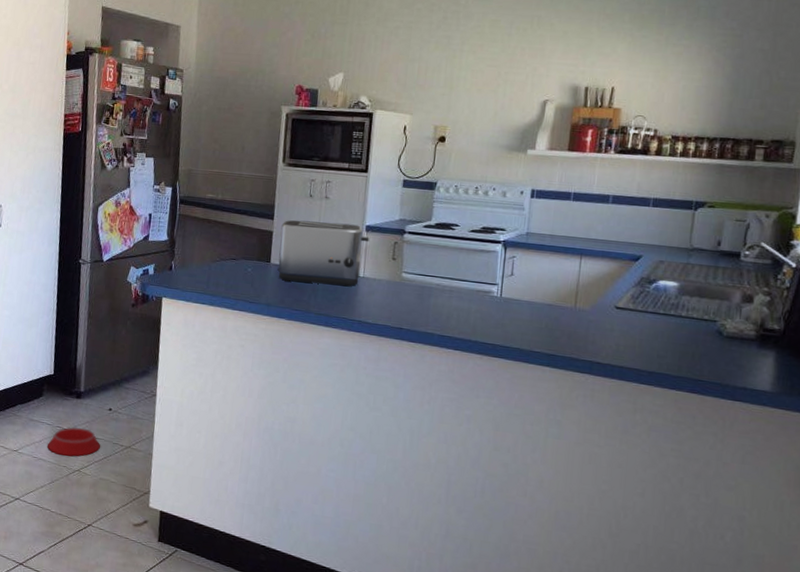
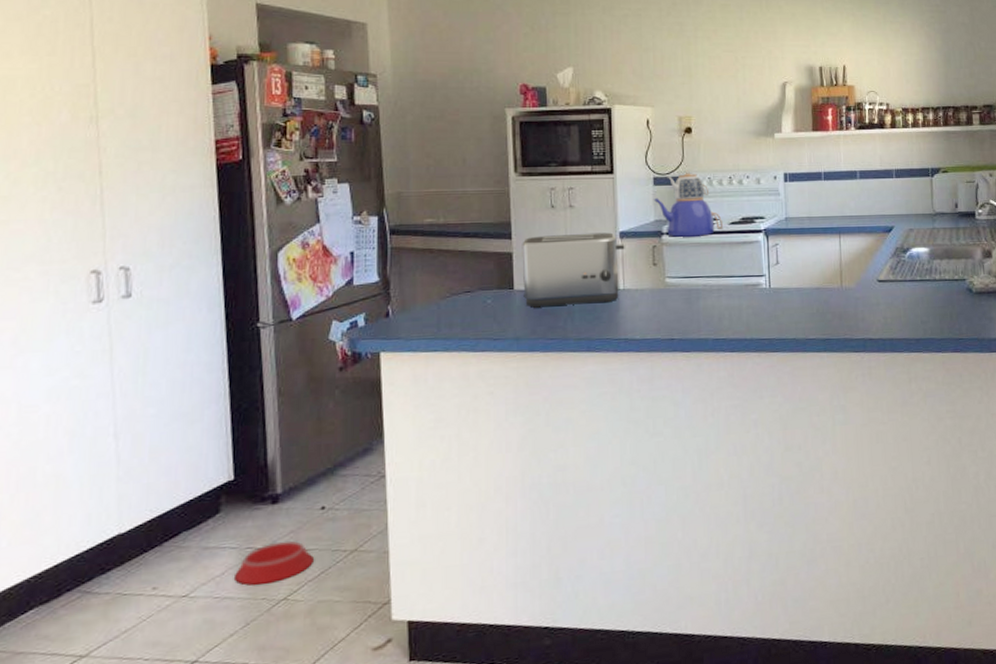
teapot: none [400,176,464,240] -> present [653,170,724,237]

